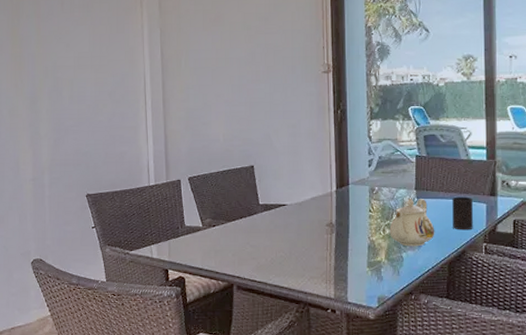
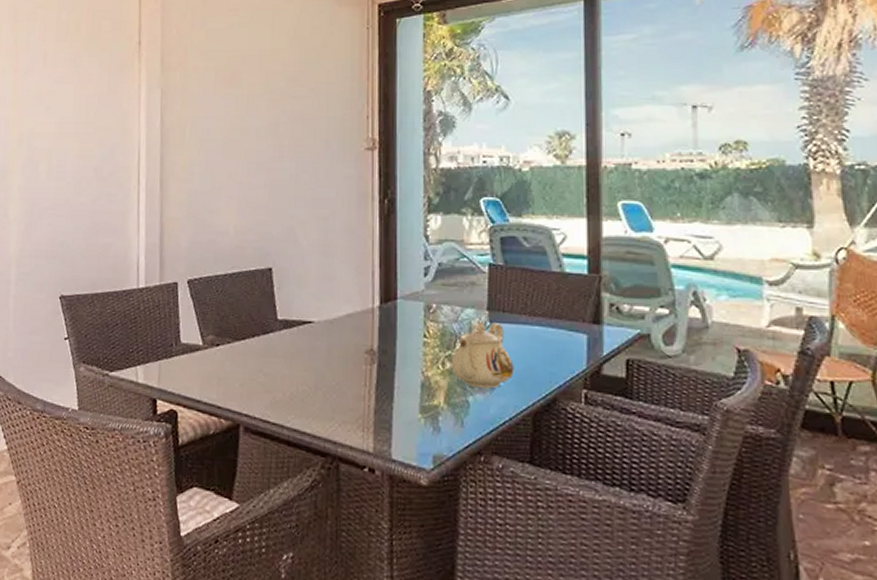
cup: present [452,196,473,230] -> none [539,322,568,370]

